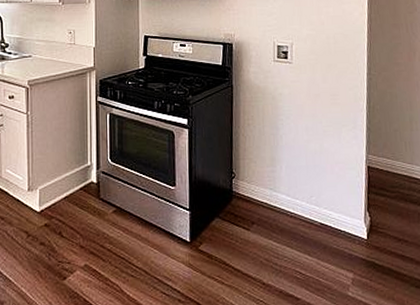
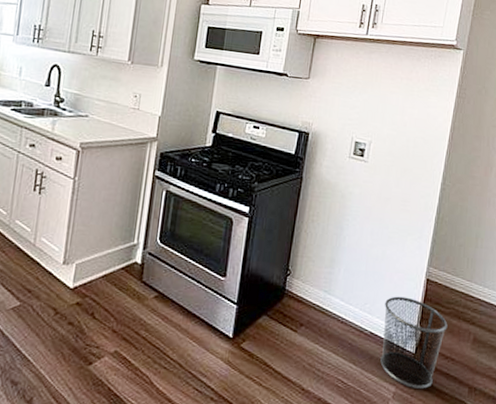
trash can: none [330,186,396,273] -> present [380,296,448,389]

